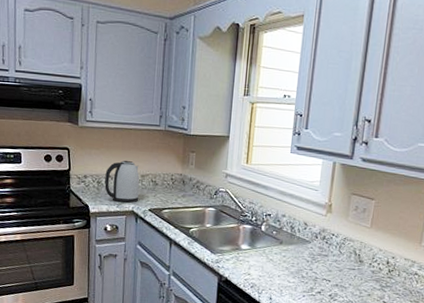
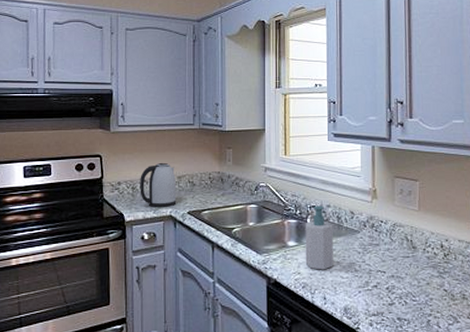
soap bottle: none [256,214,286,274] -> present [305,205,334,270]

